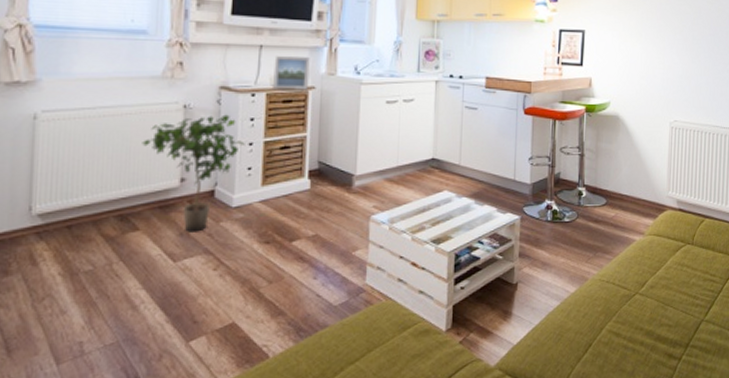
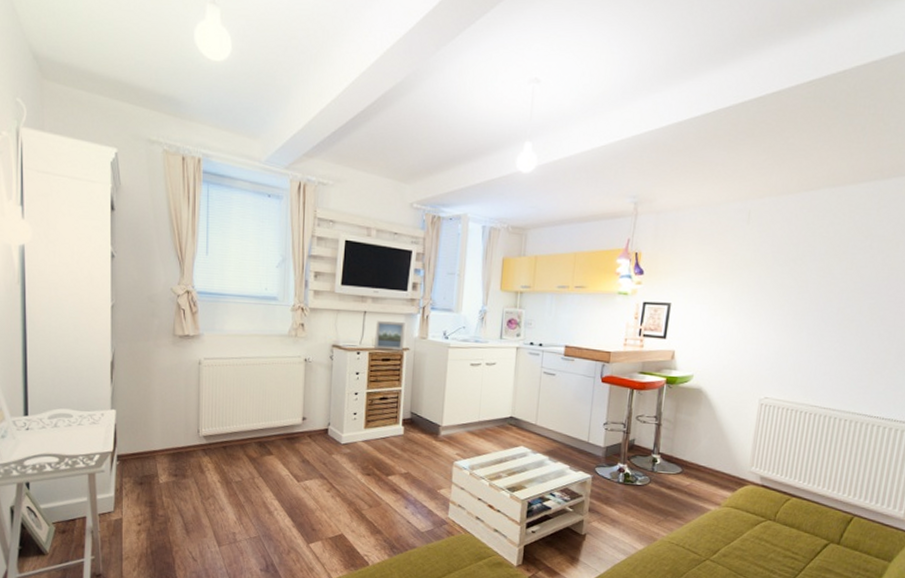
potted plant: present [142,114,245,232] -> none [274,368,352,461]

